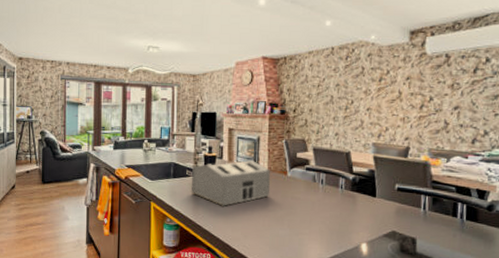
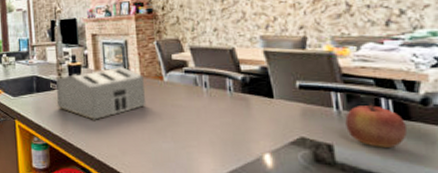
apple: none [428,206,473,243] -> present [345,102,407,147]

